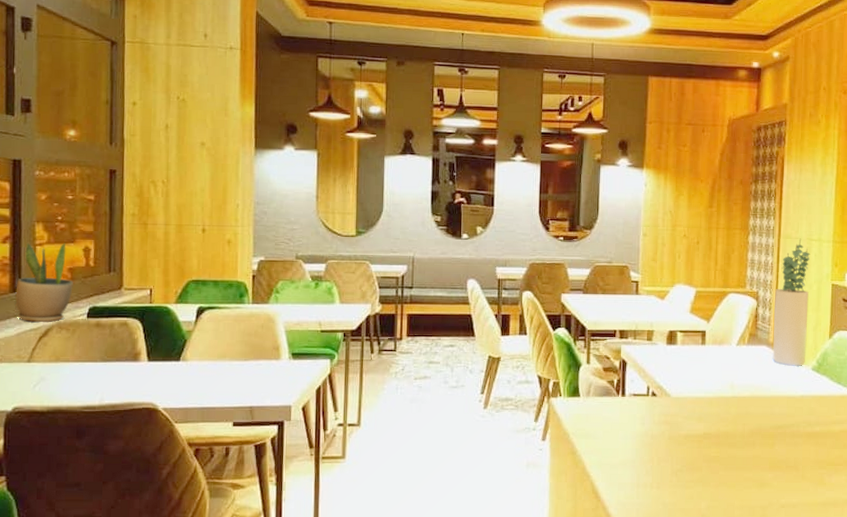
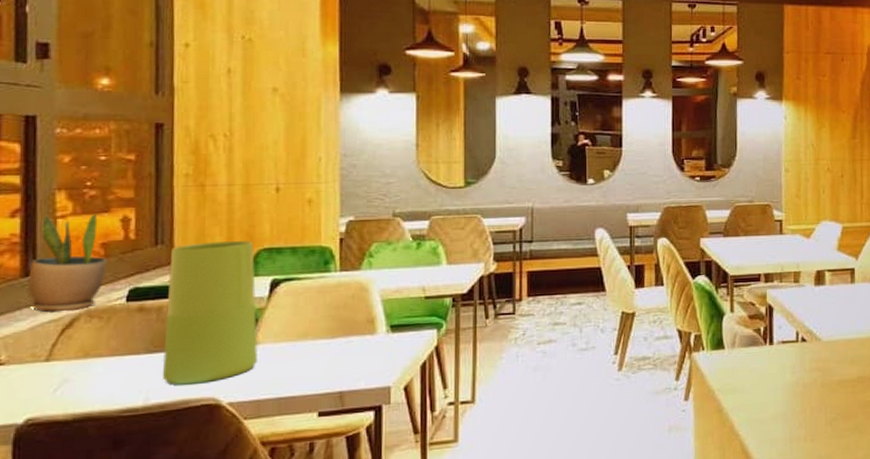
vase: none [114,272,186,390] -> present [163,240,258,385]

